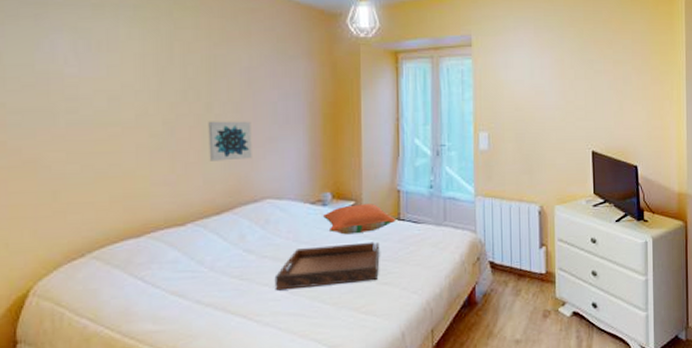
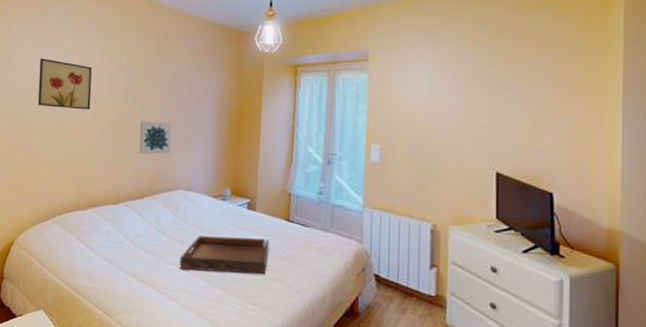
wall art: none [44,44,133,111] -> present [38,58,92,110]
pillow: present [322,204,396,235] -> none [222,202,286,229]

